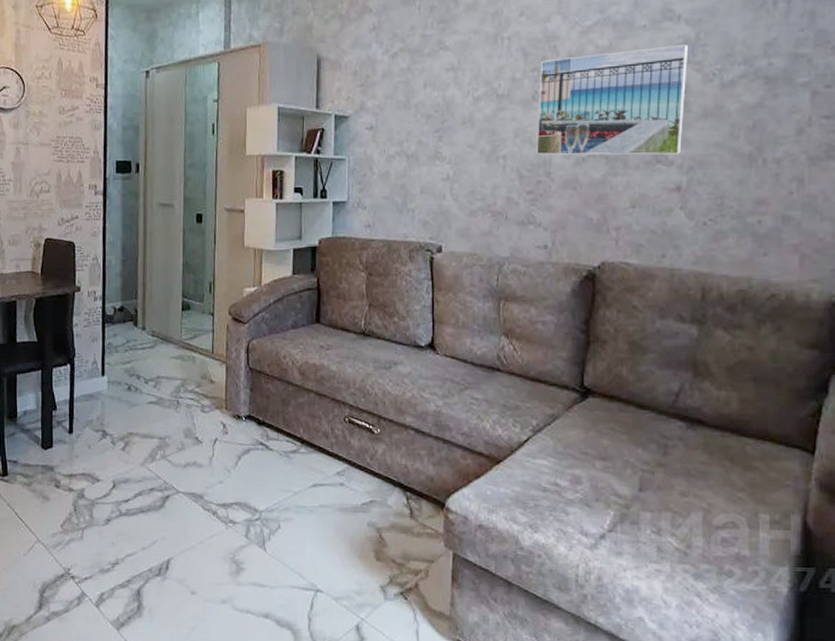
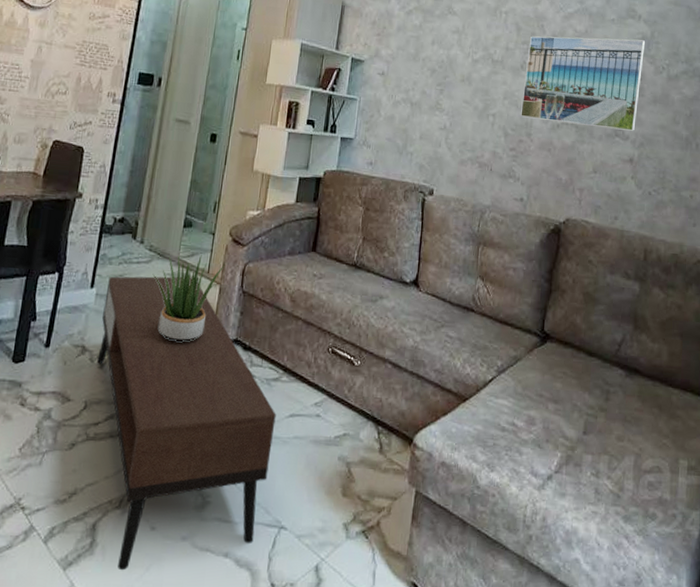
coffee table: none [117,358,299,631] -> present [97,276,276,571]
potted plant: none [158,336,228,421] -> present [152,255,225,342]

